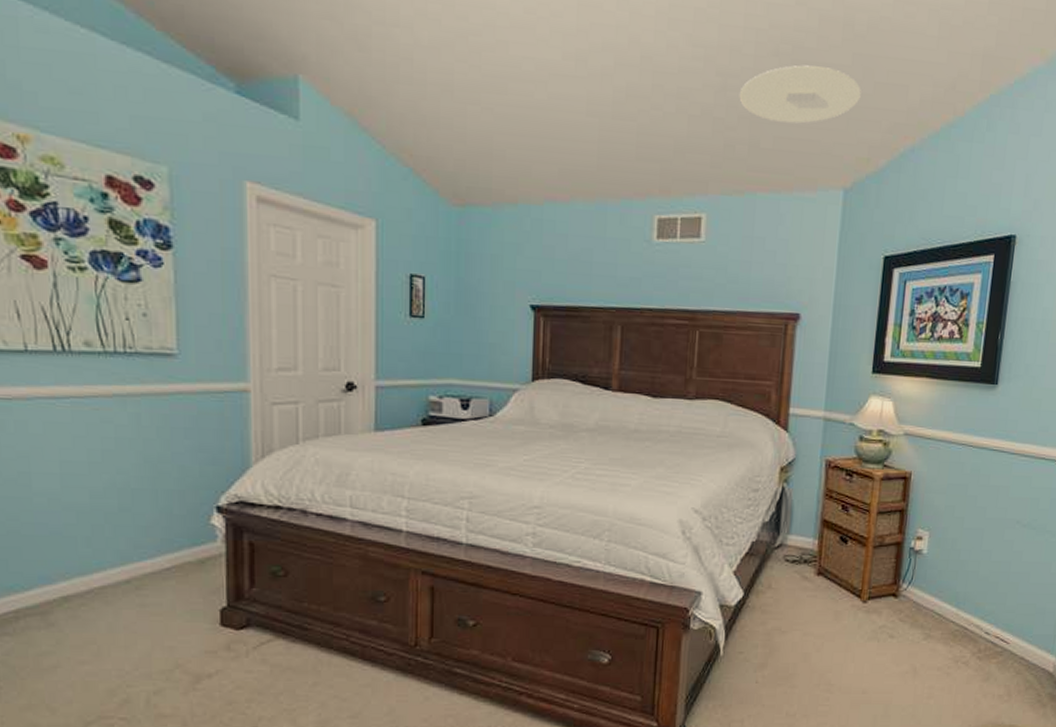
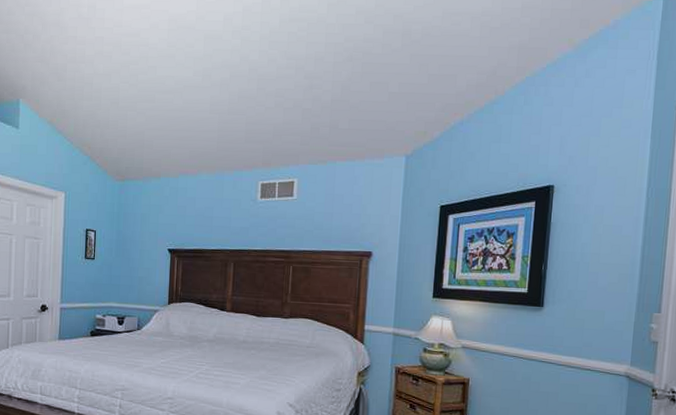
ceiling light: present [739,65,861,124] -> none [322,66,418,109]

